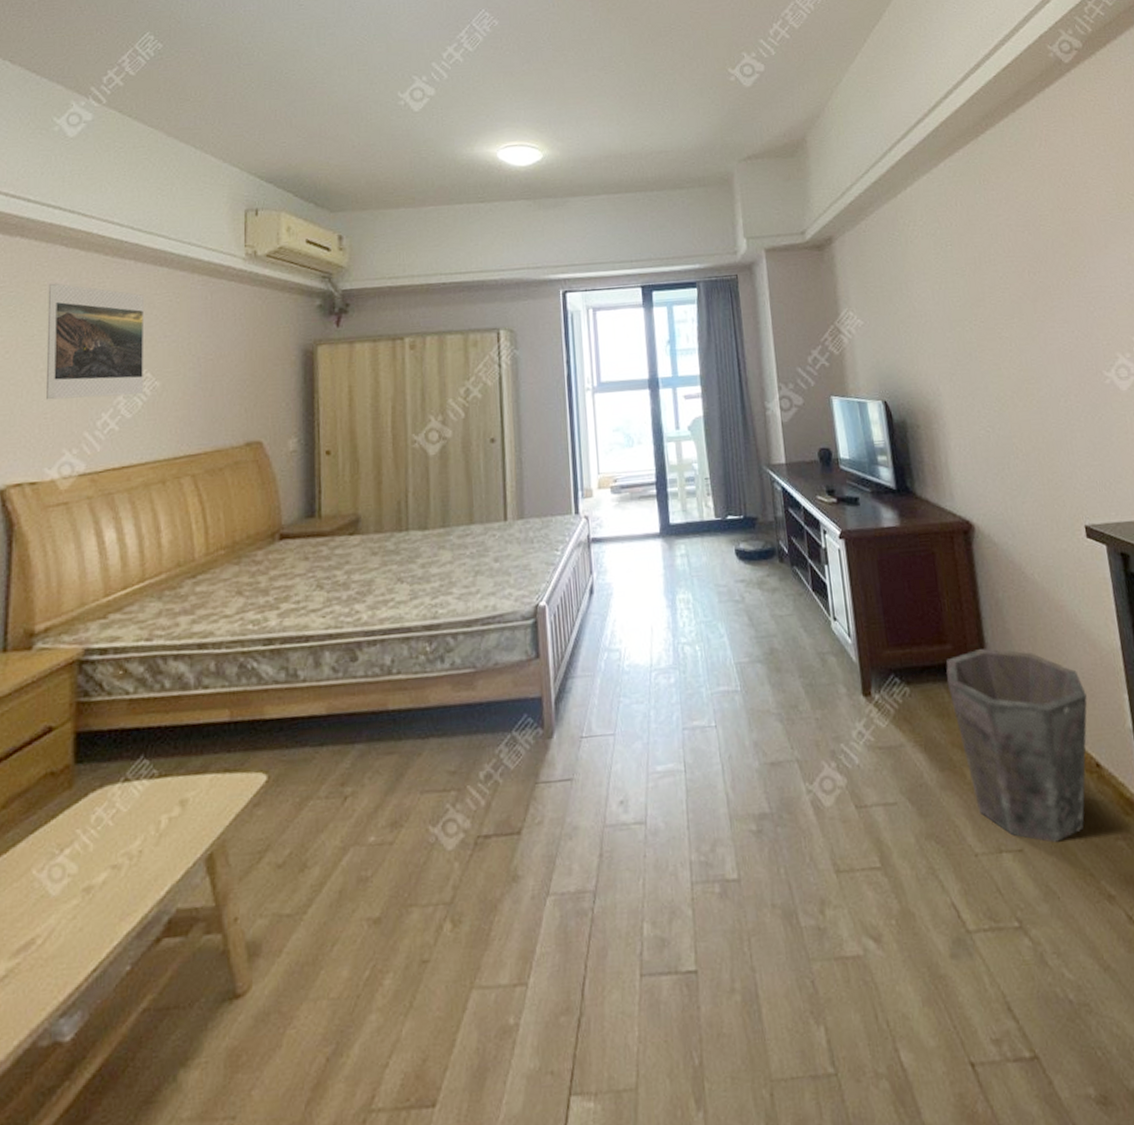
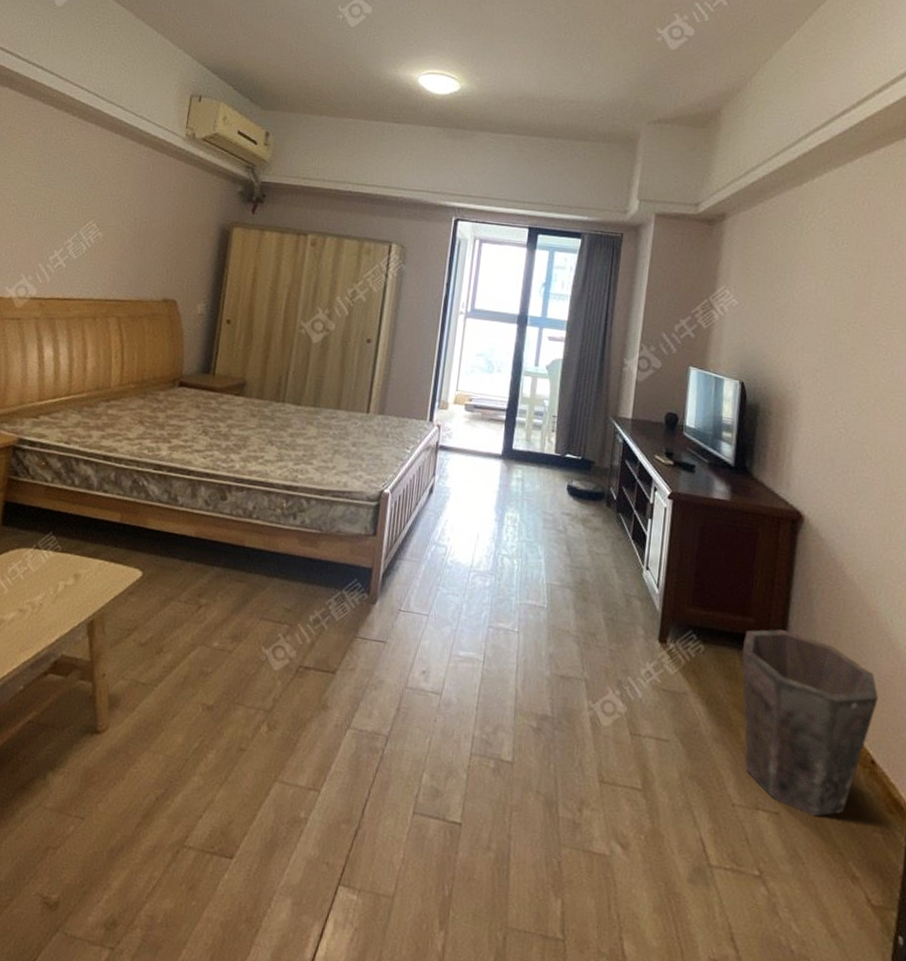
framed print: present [46,283,145,400] -> none [14,132,100,241]

